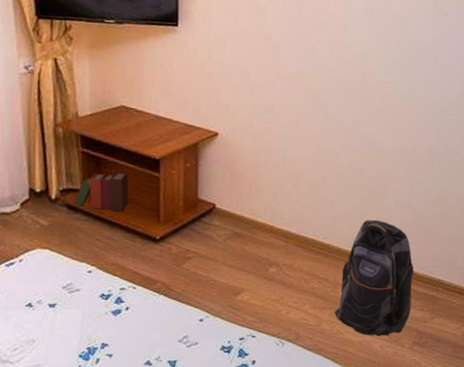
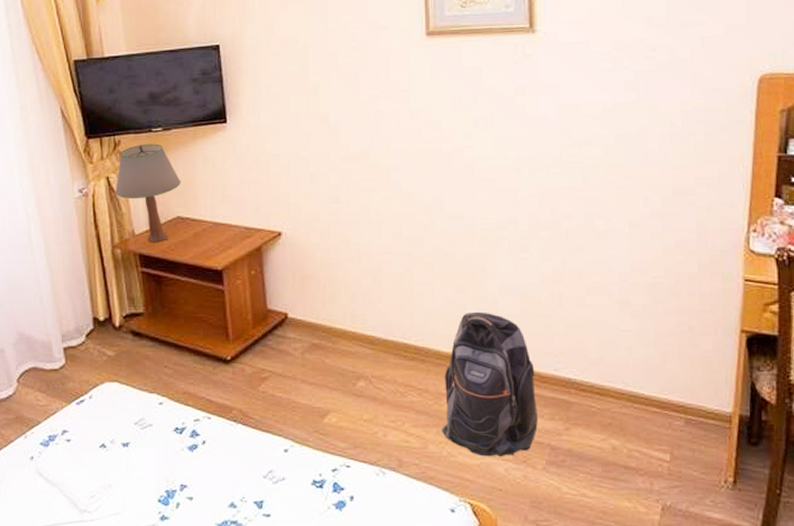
table lamp: none [61,32,129,128] -> present [114,143,181,243]
books: present [74,172,129,212] -> none [138,289,194,333]

